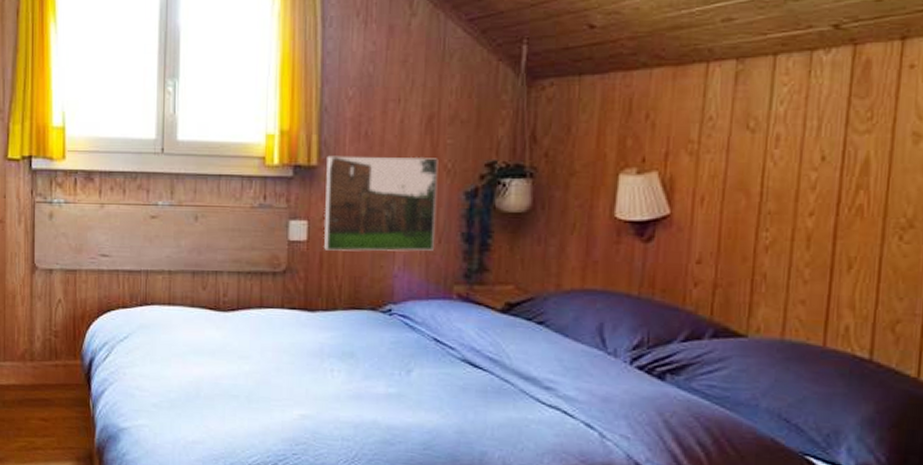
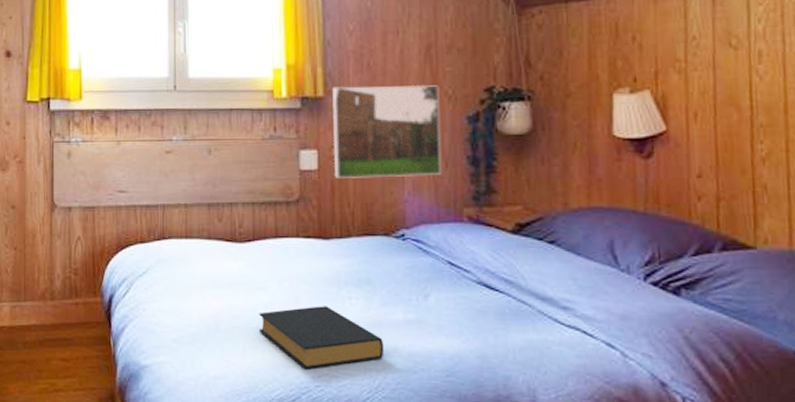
hardback book: none [238,376,364,438] -> present [258,306,385,369]

